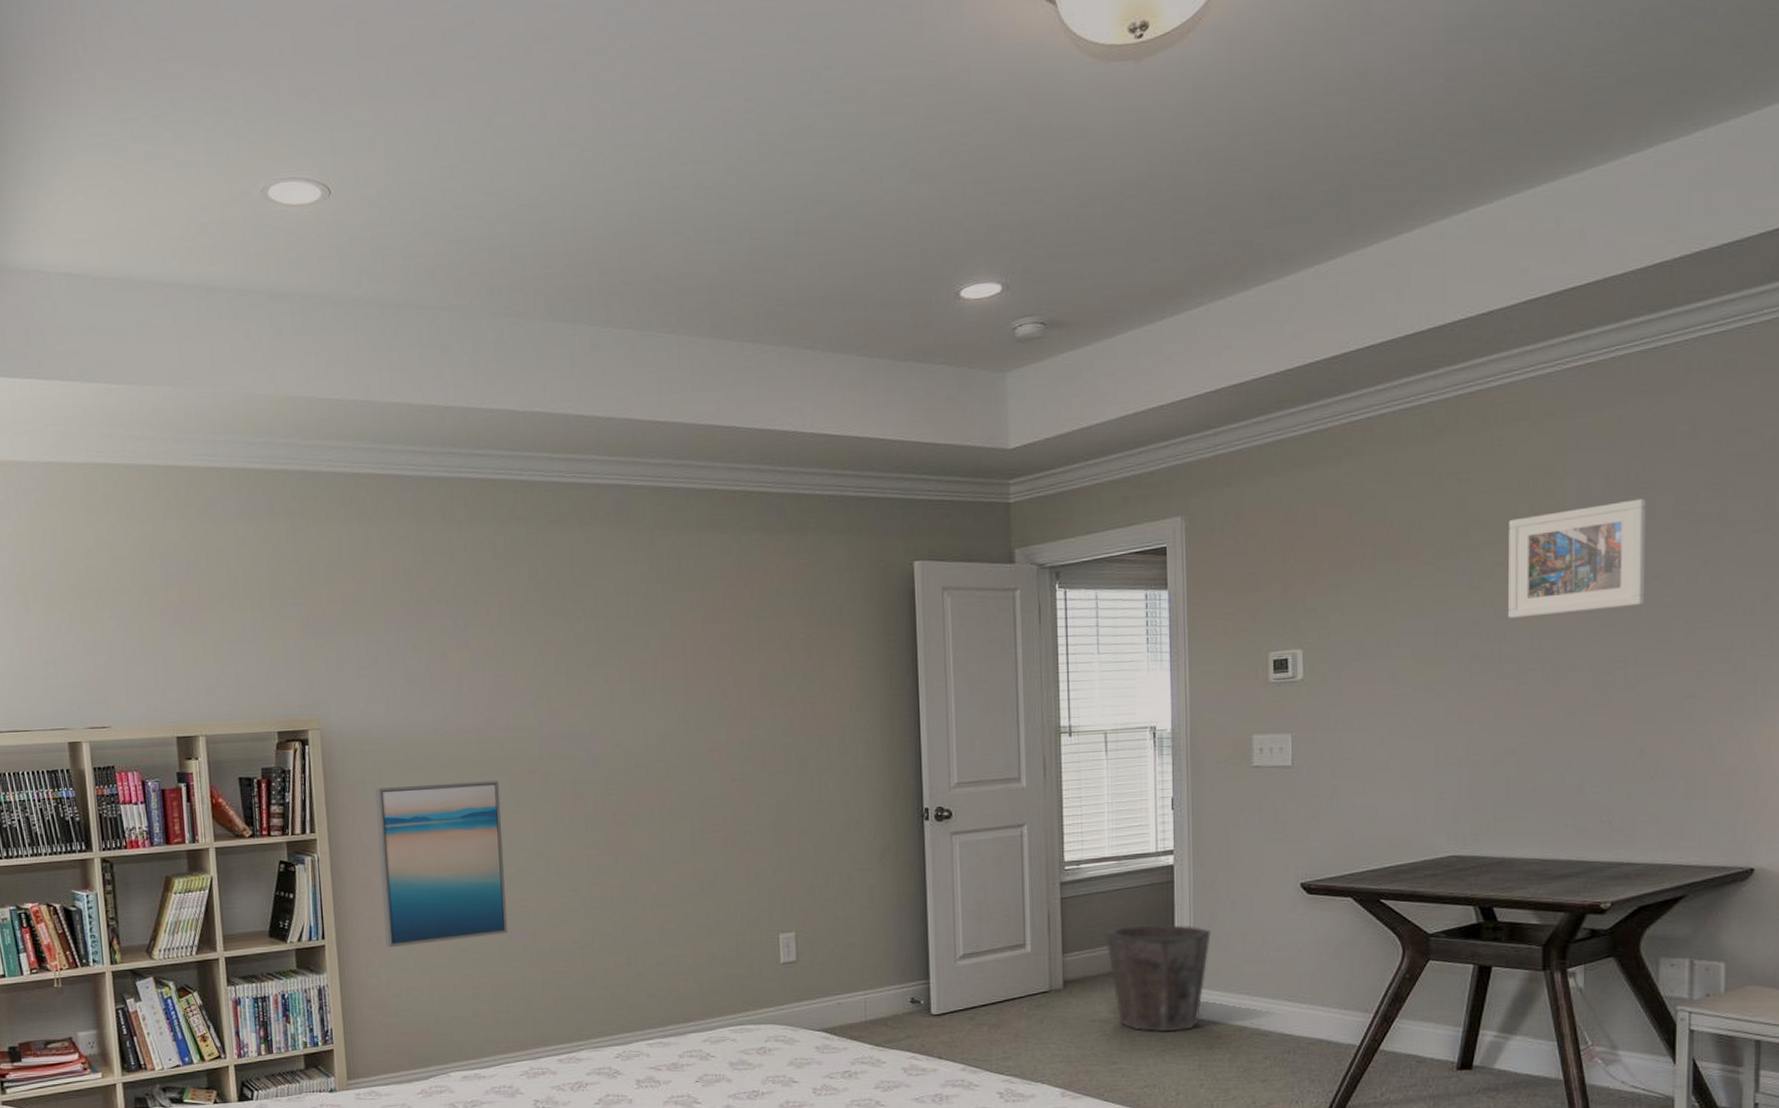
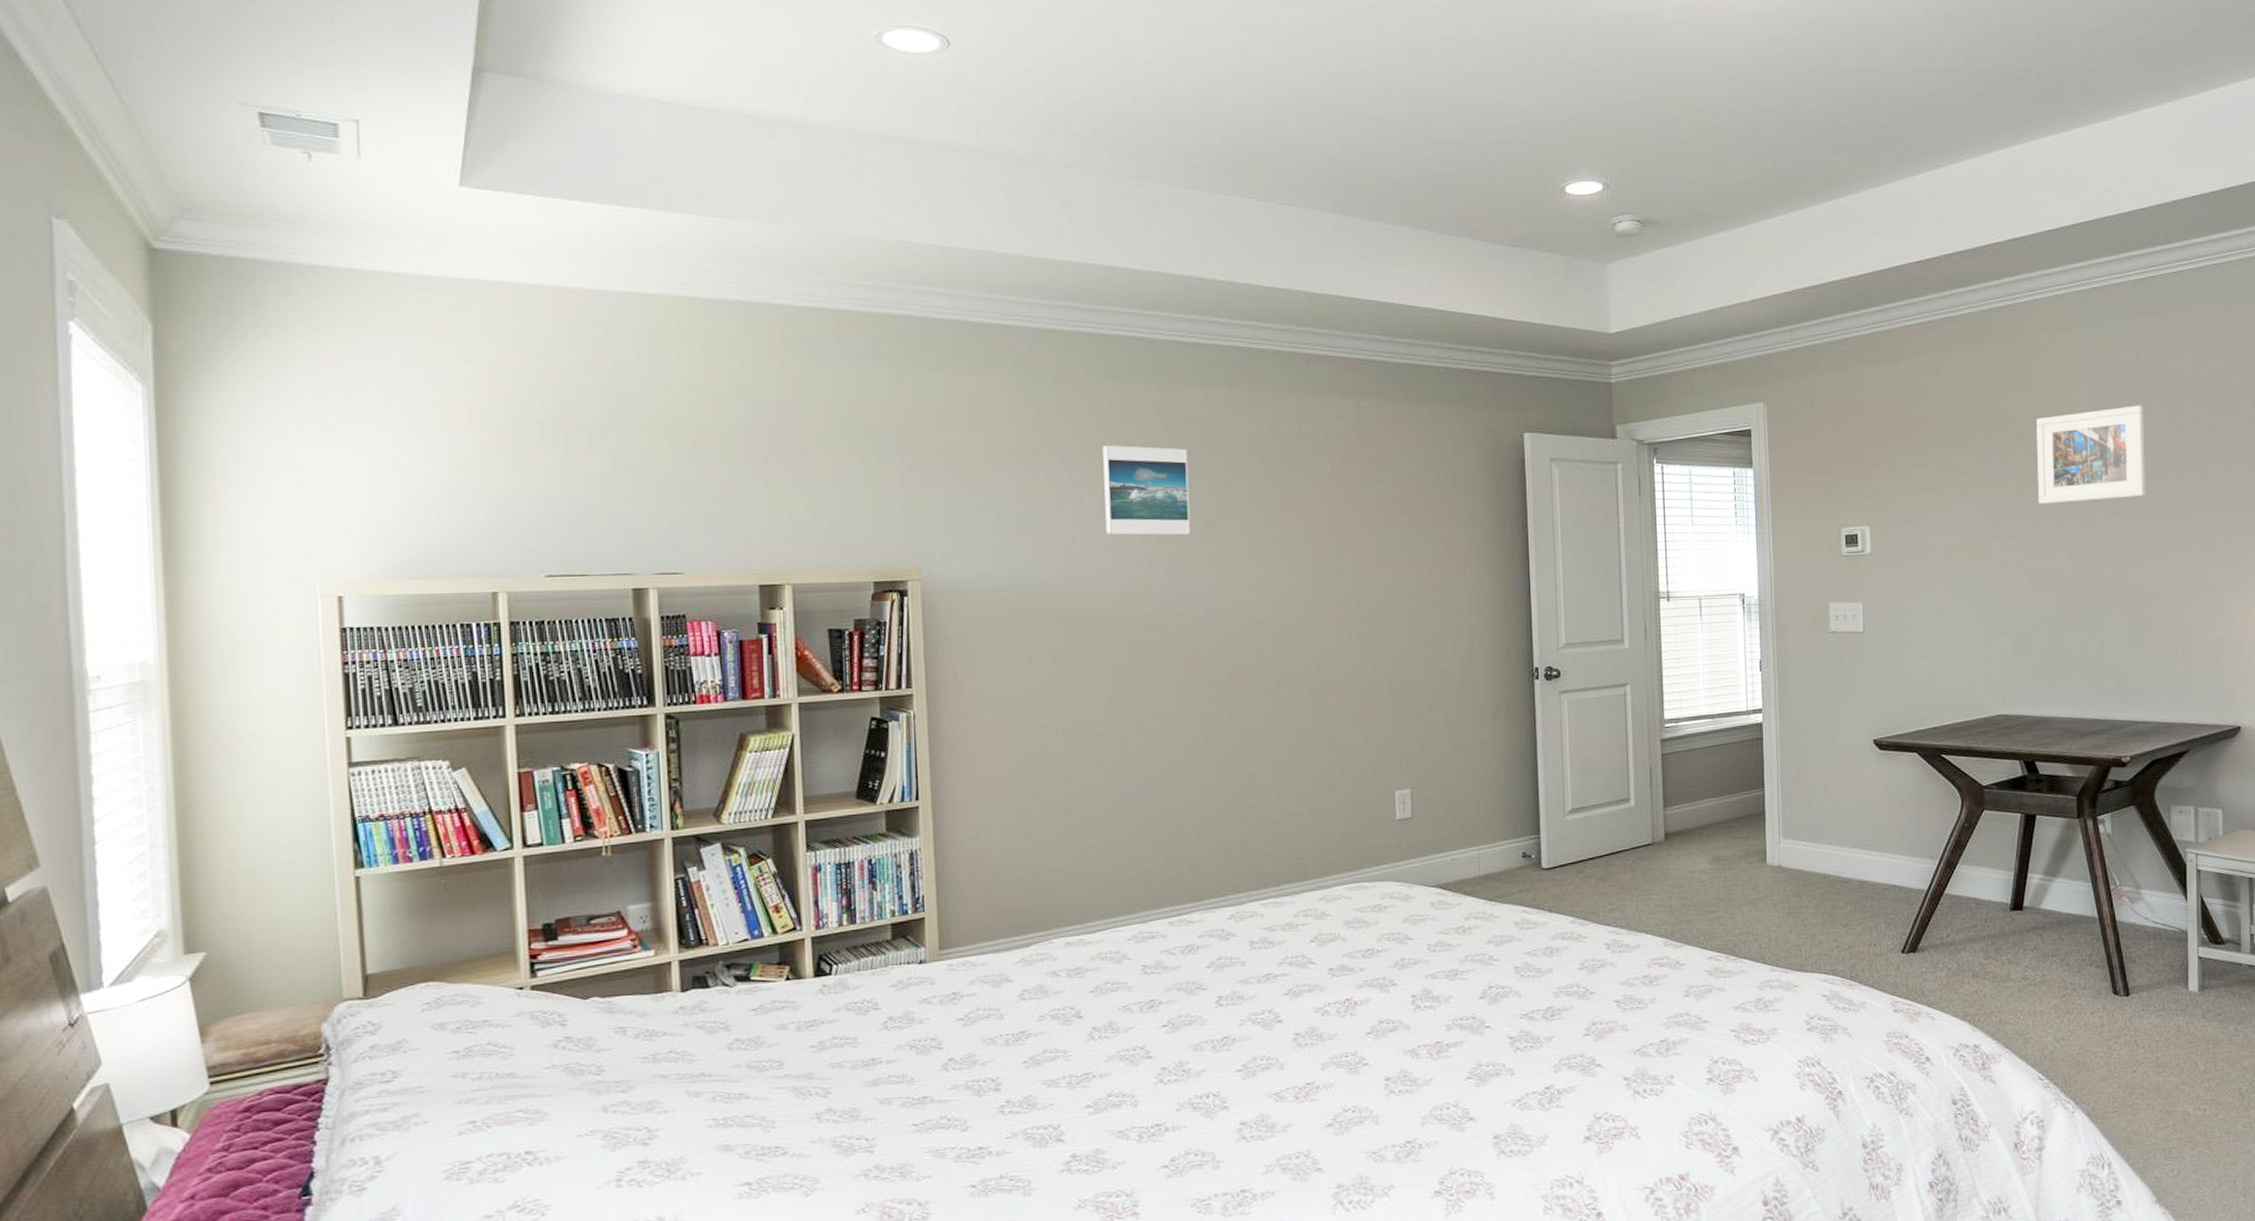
wall art: present [375,780,508,948] -> none [979,636,1119,809]
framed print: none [486,590,573,681] -> present [1103,444,1191,536]
waste bin: present [1106,924,1211,1032] -> none [1703,778,1796,881]

